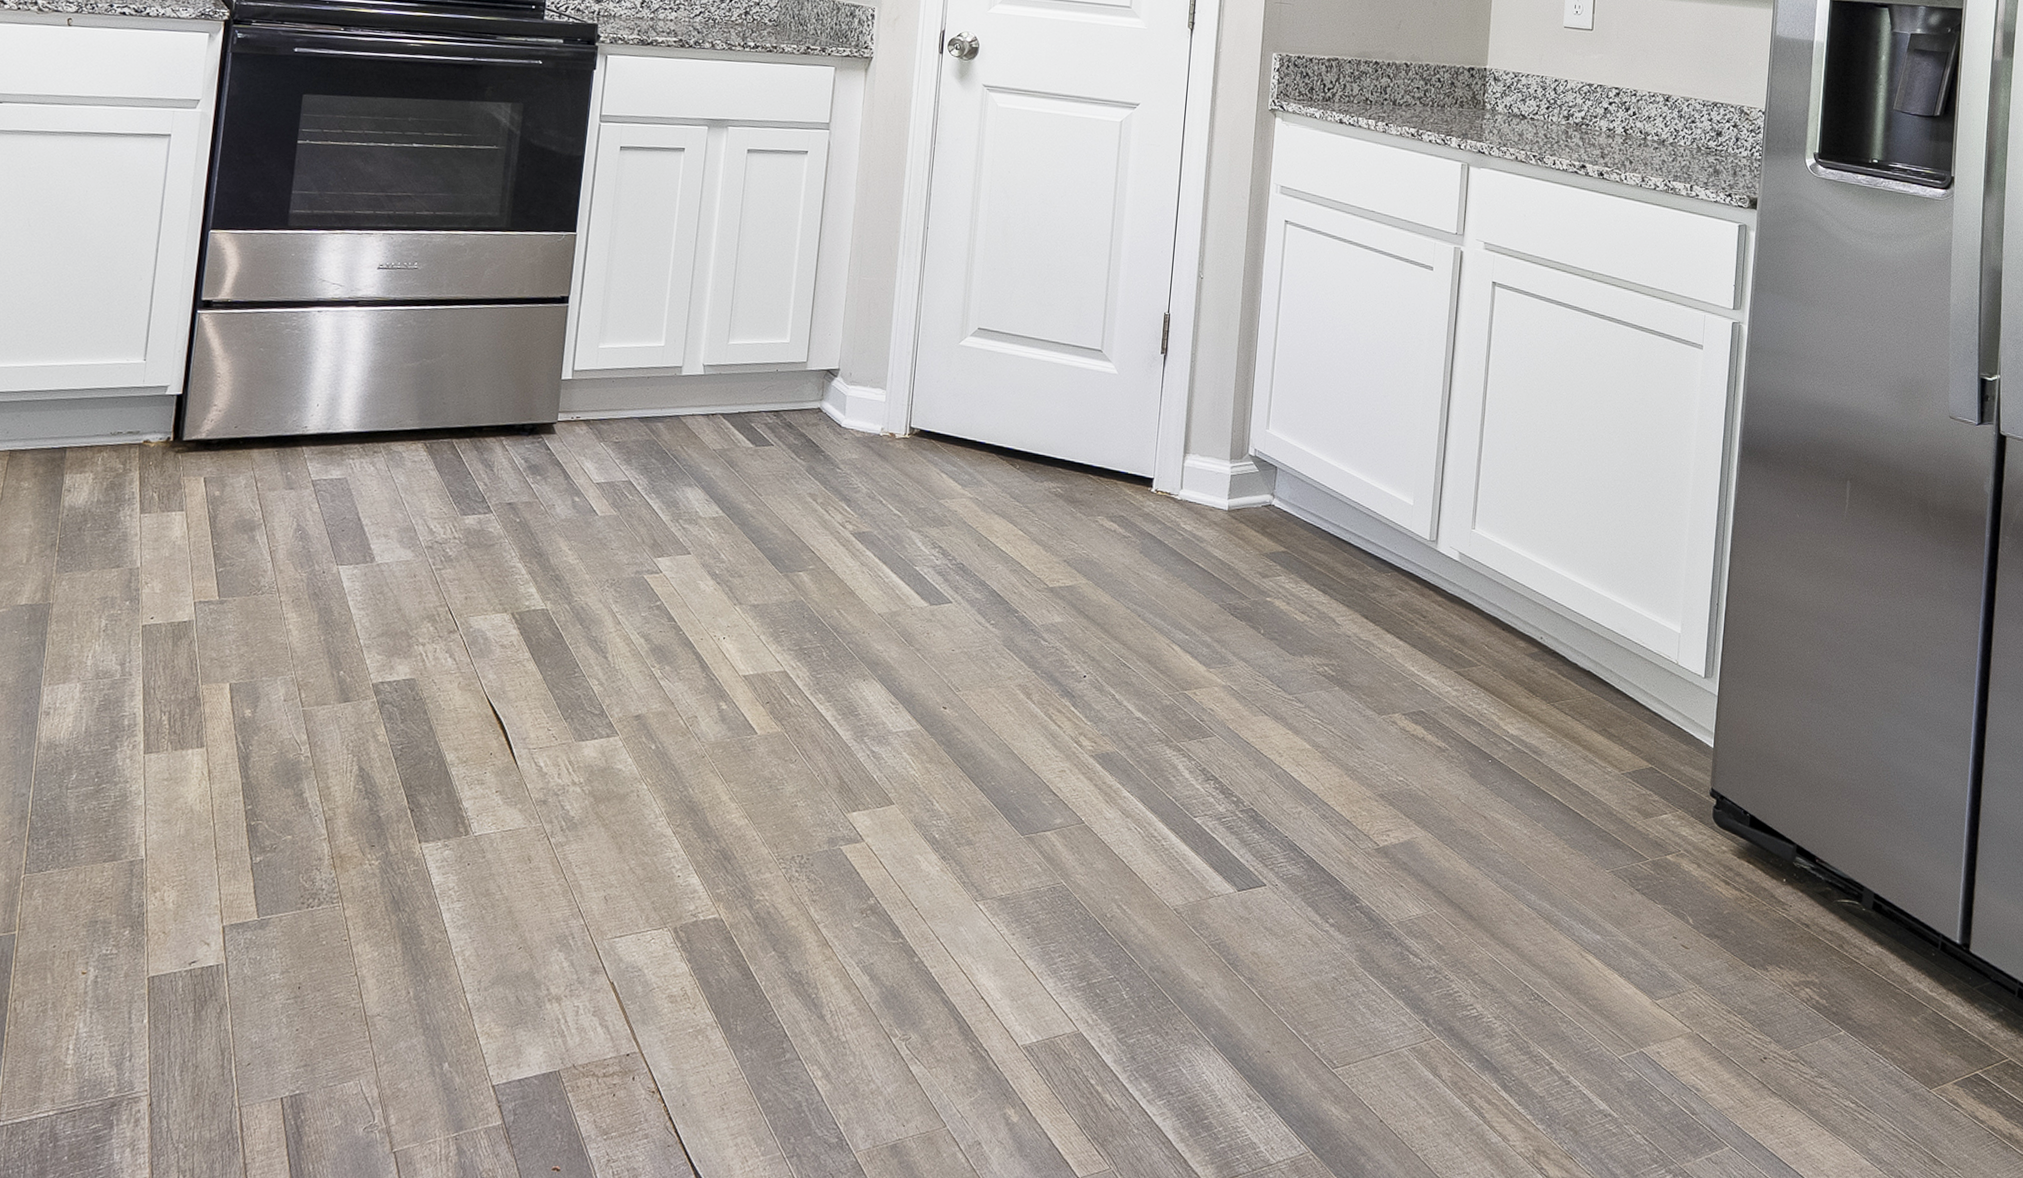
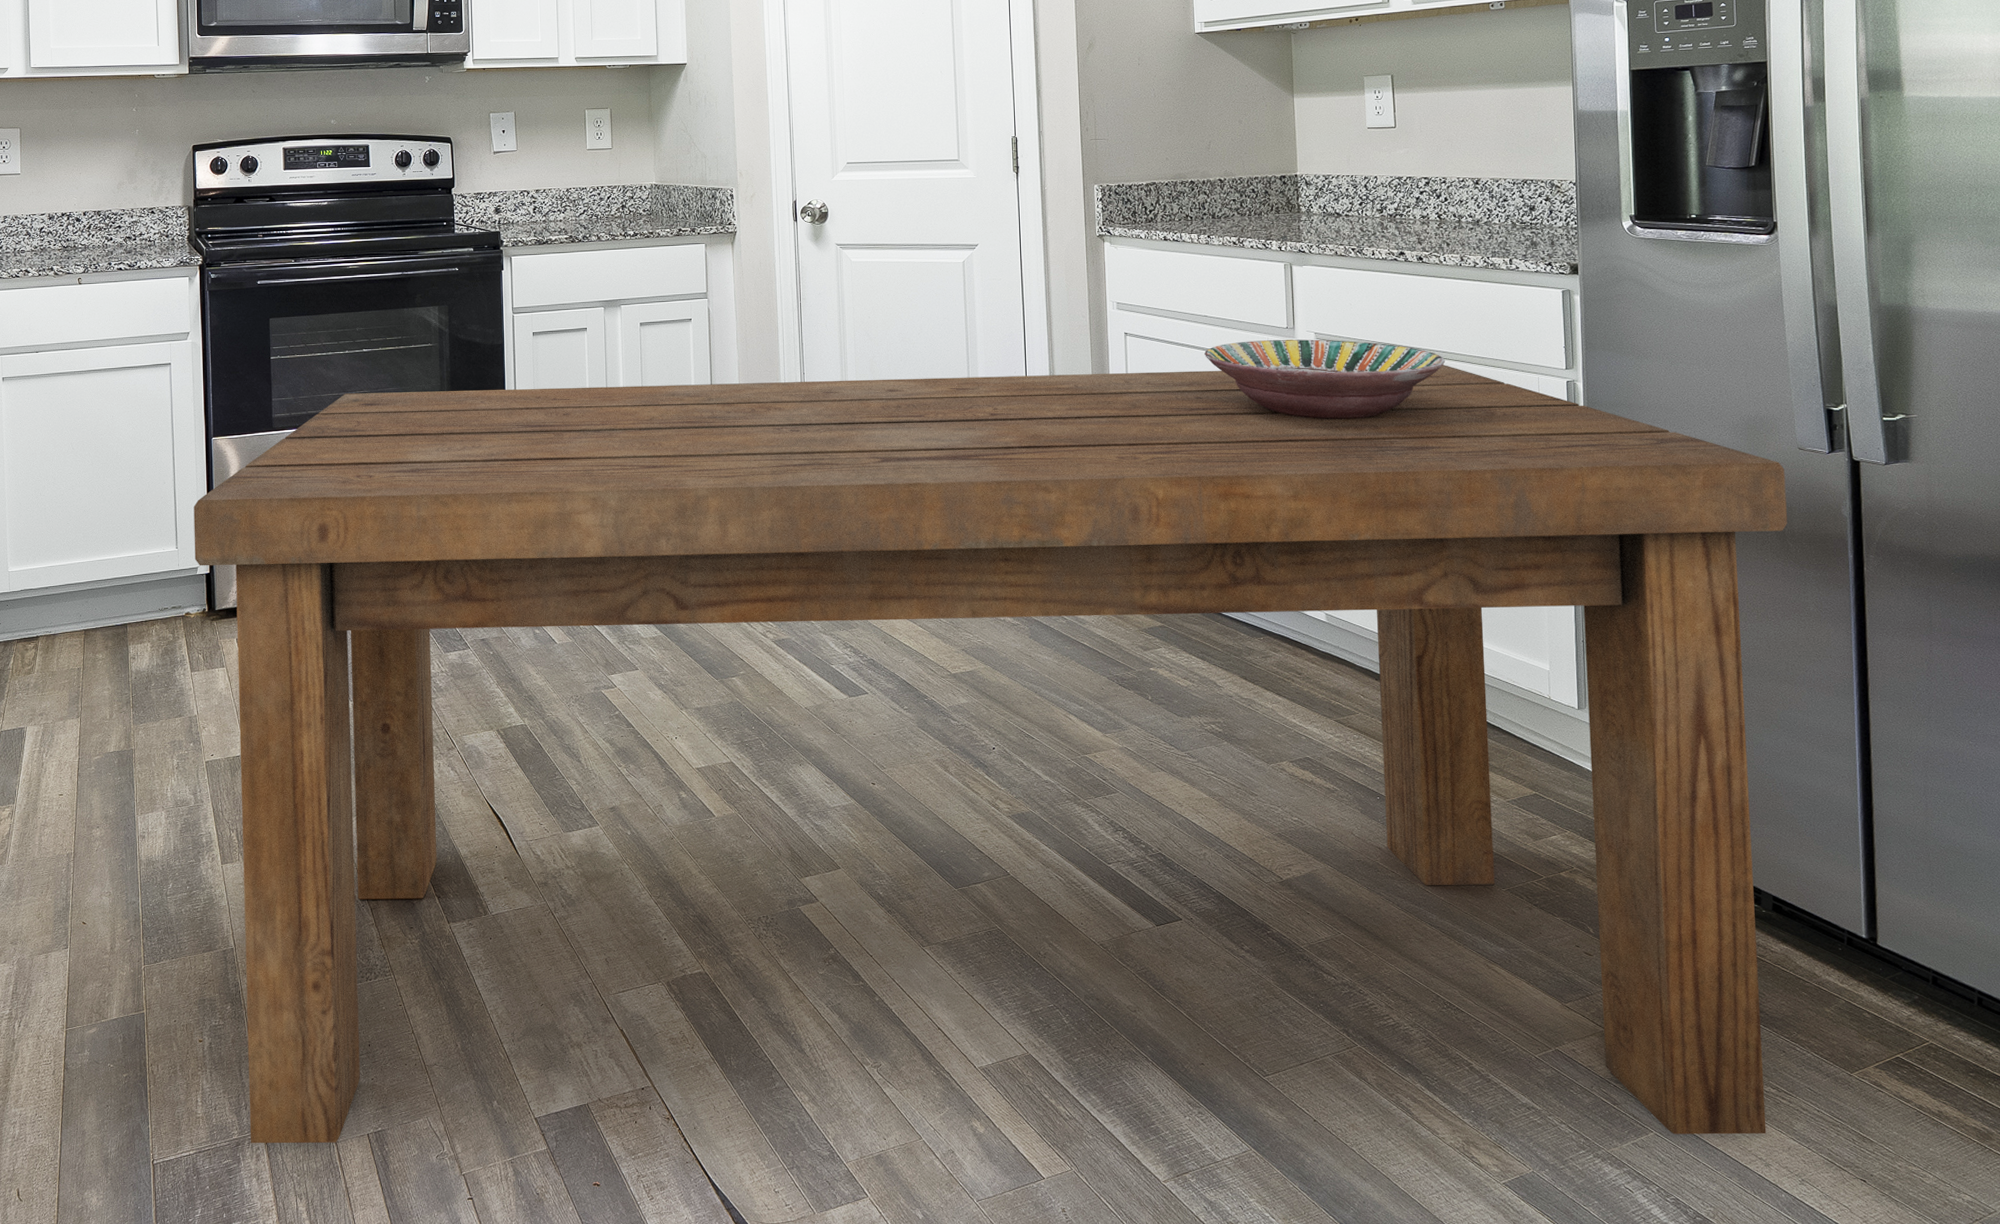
dining table: none [129,194,1934,1153] -> present [193,365,1787,1144]
serving bowl: none [1367,243,1614,341] -> present [1204,339,1446,419]

